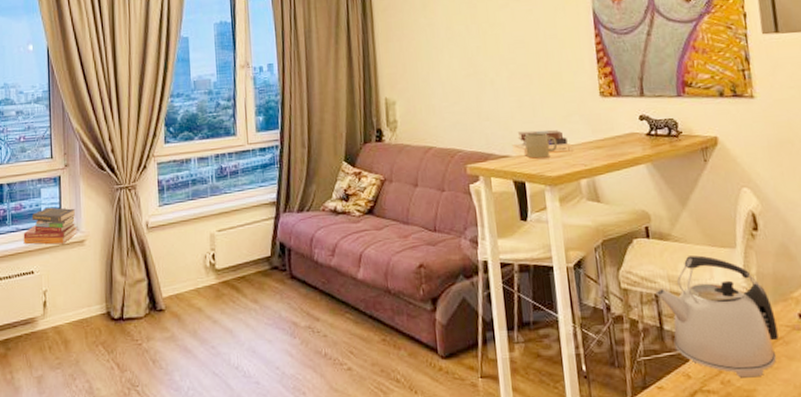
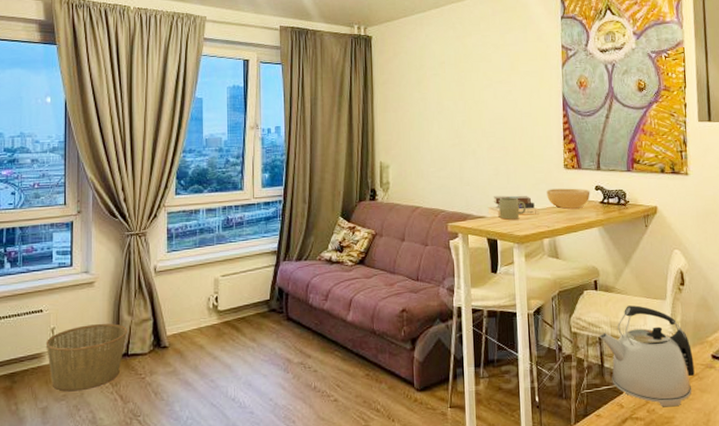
books: present [23,207,78,245] -> none [33,250,88,285]
basket: none [38,285,121,359] -> present [45,324,127,392]
bowl: none [579,119,634,144] -> present [545,188,590,209]

